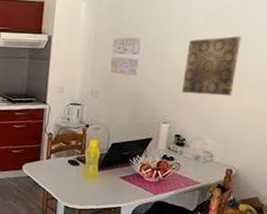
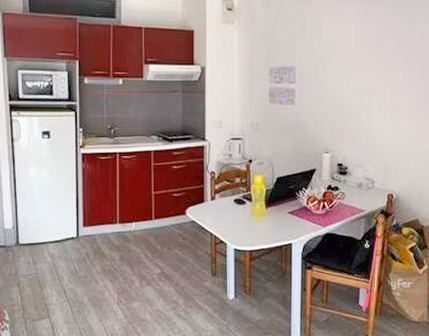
wall art: present [181,36,241,96] -> none [339,62,389,122]

